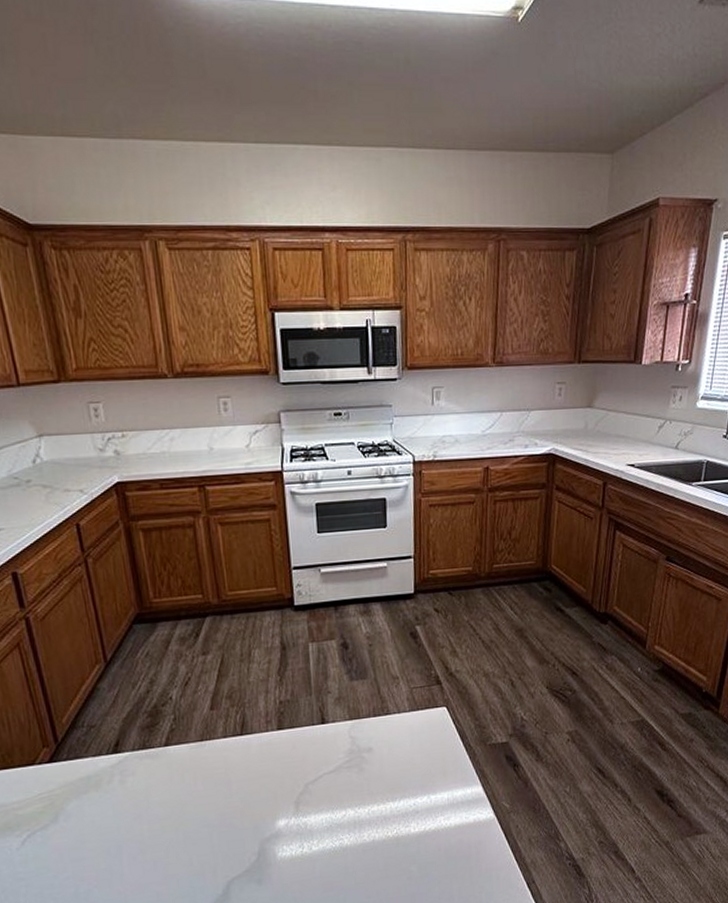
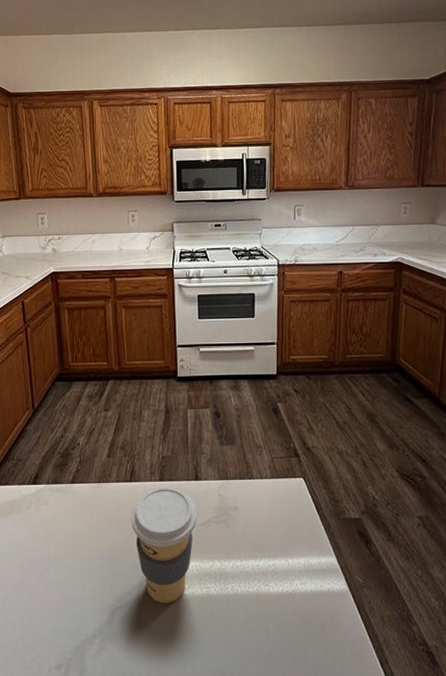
coffee cup: none [244,735,325,866] -> present [131,487,197,604]

